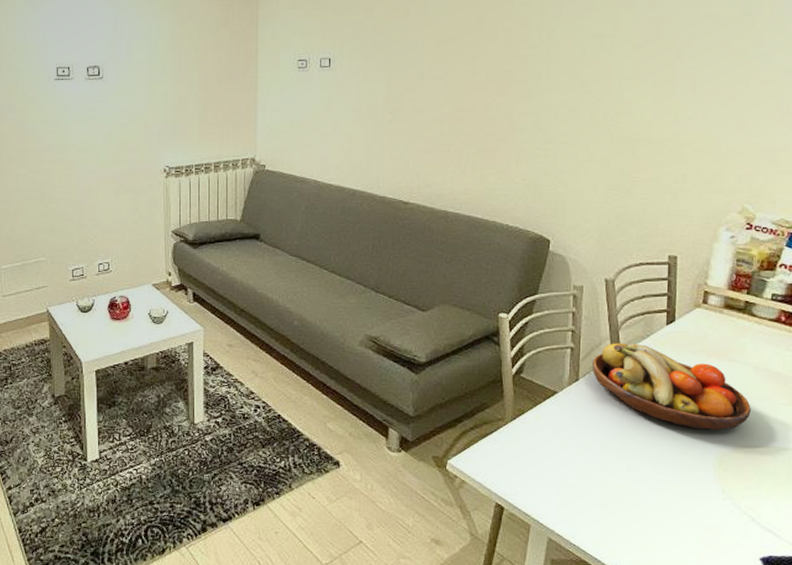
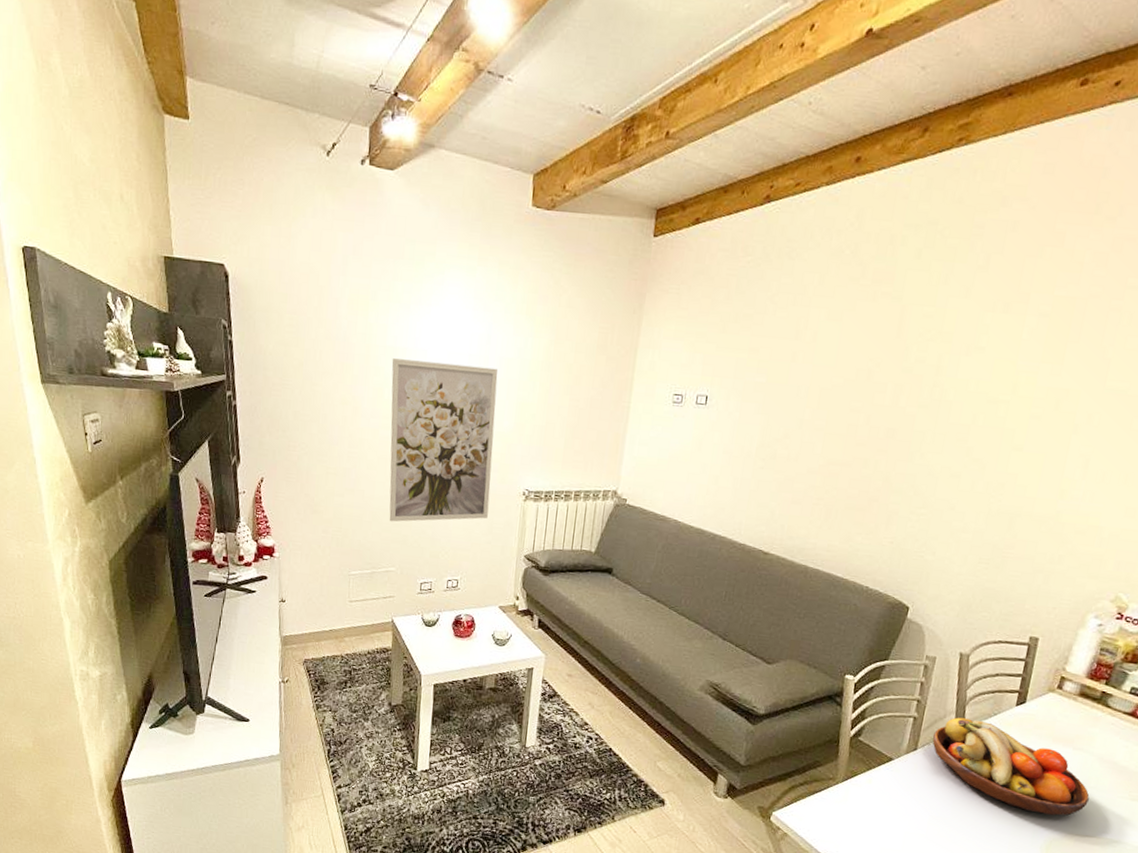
wall art: none [23,53,132,212] -> present [389,358,498,522]

